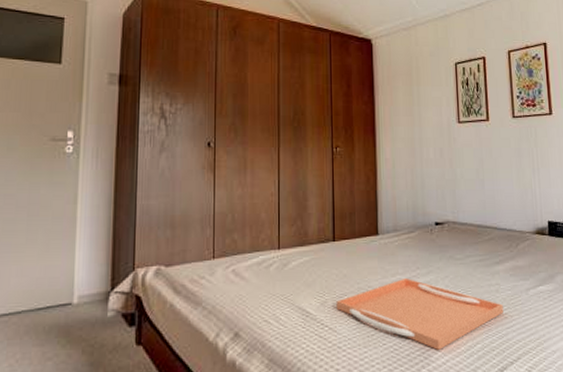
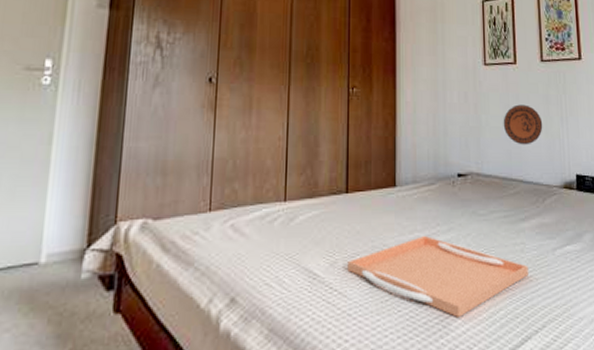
decorative plate: none [477,158,516,196] -> present [503,104,543,145]

